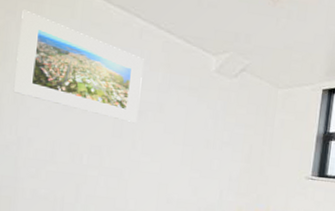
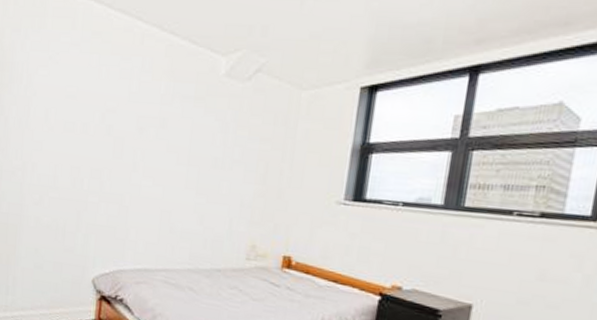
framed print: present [13,9,144,123] -> none [18,26,146,141]

